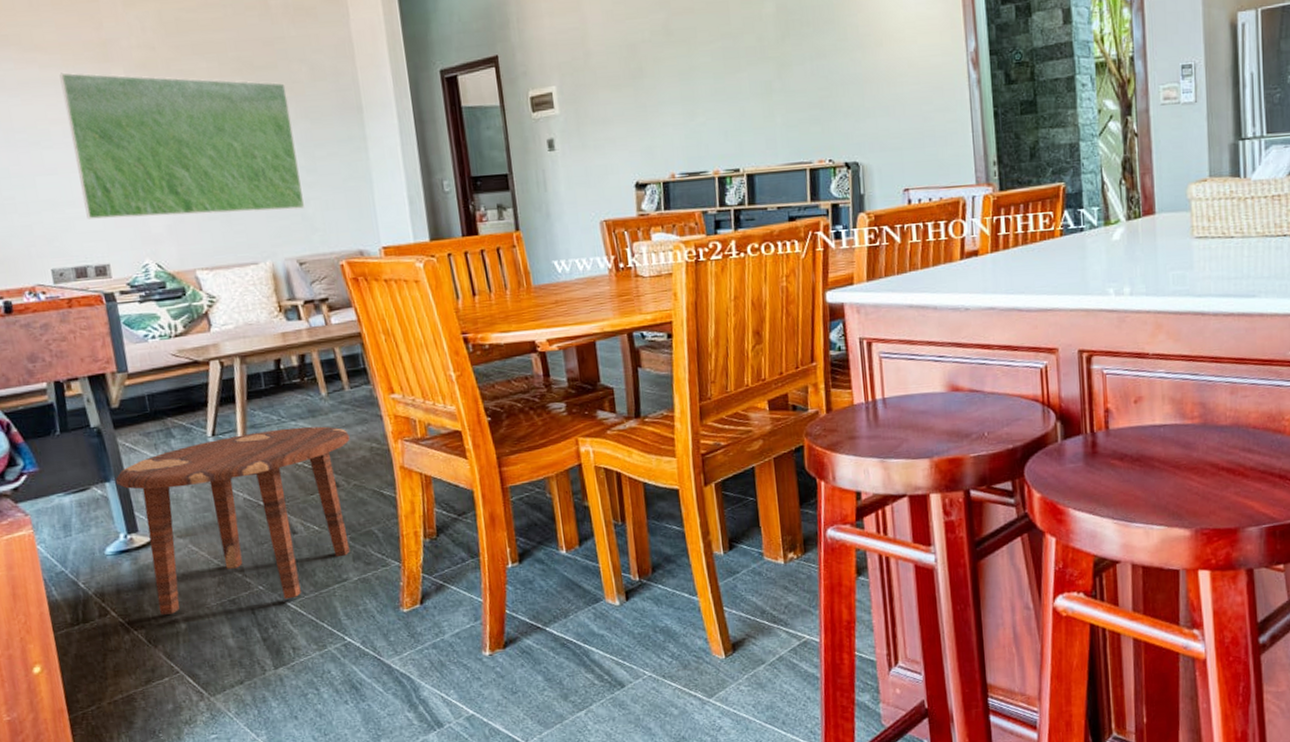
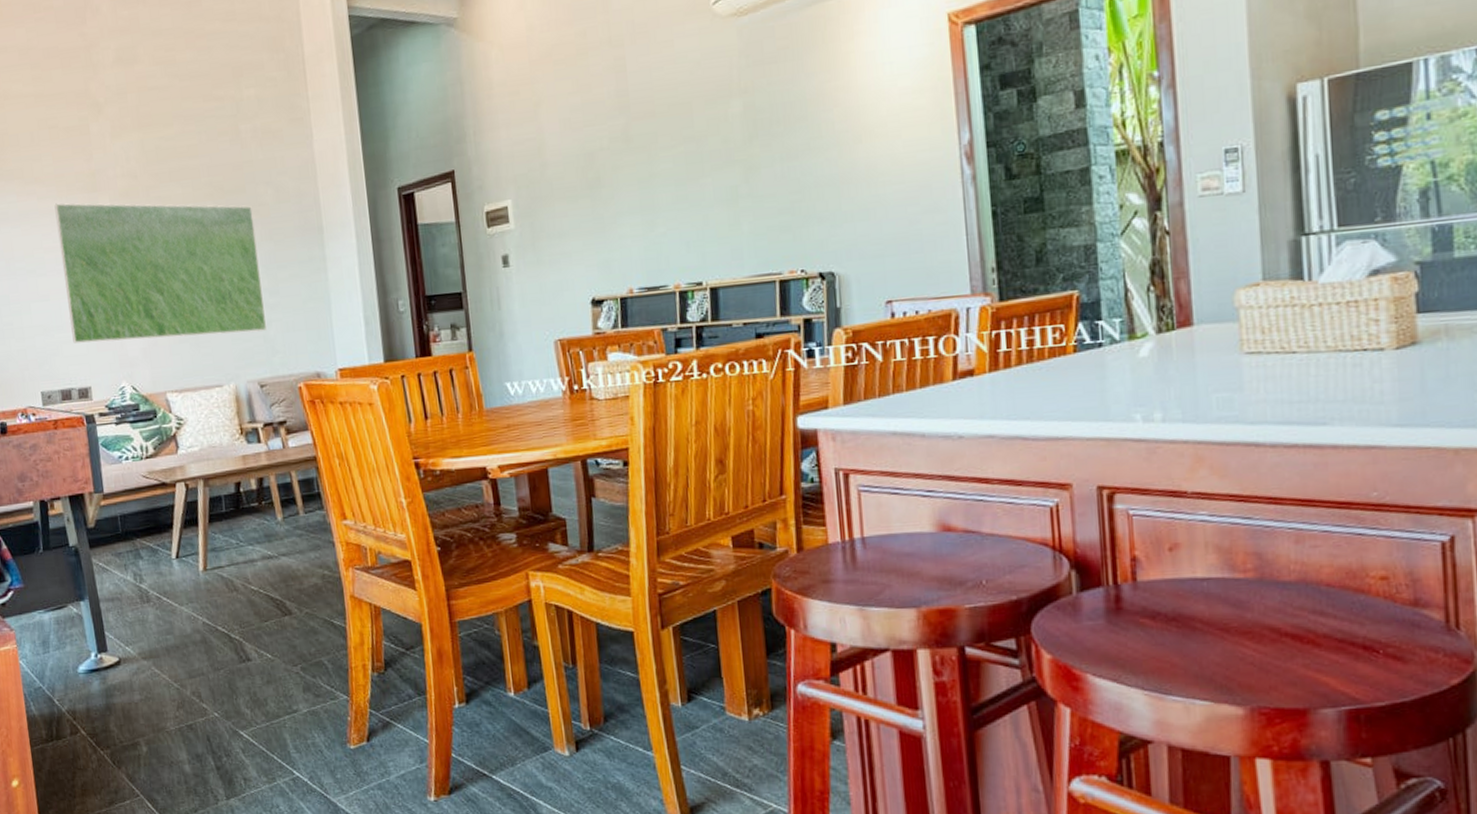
side table: present [116,426,350,615] -> none [90,551,303,736]

